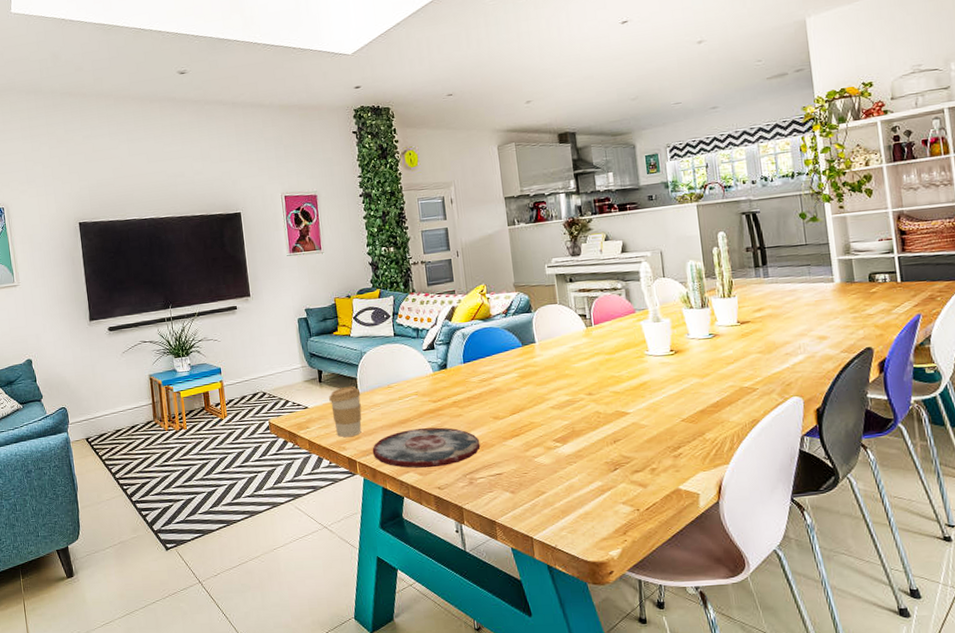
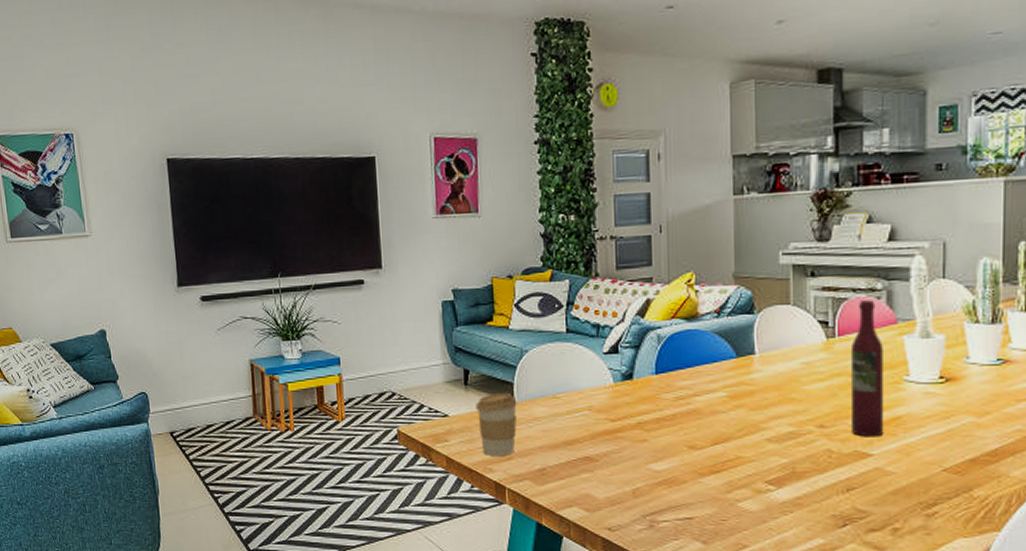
plate: present [372,427,481,469] -> none [526,453,668,503]
wine bottle: none [604,296,636,400] -> present [850,300,885,437]

